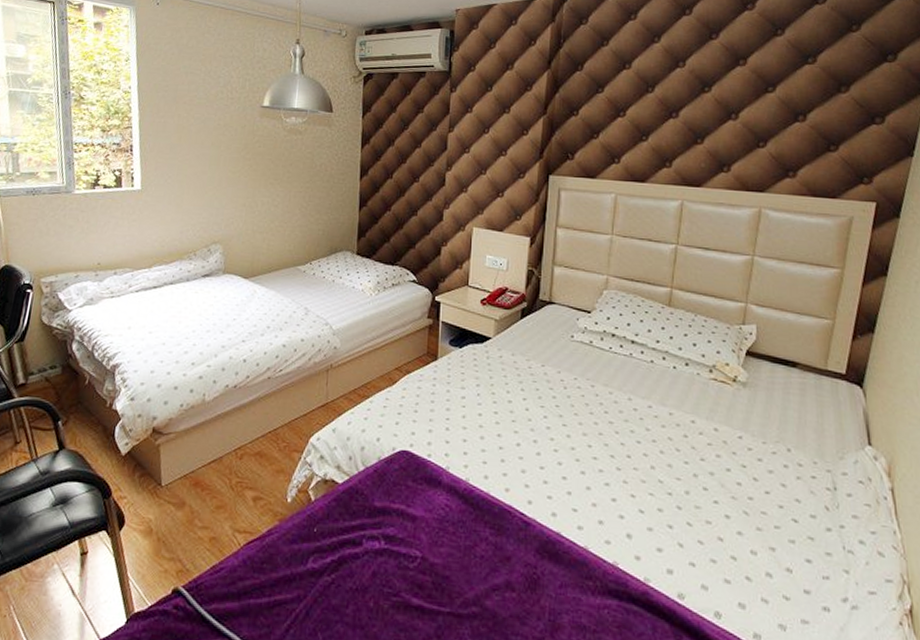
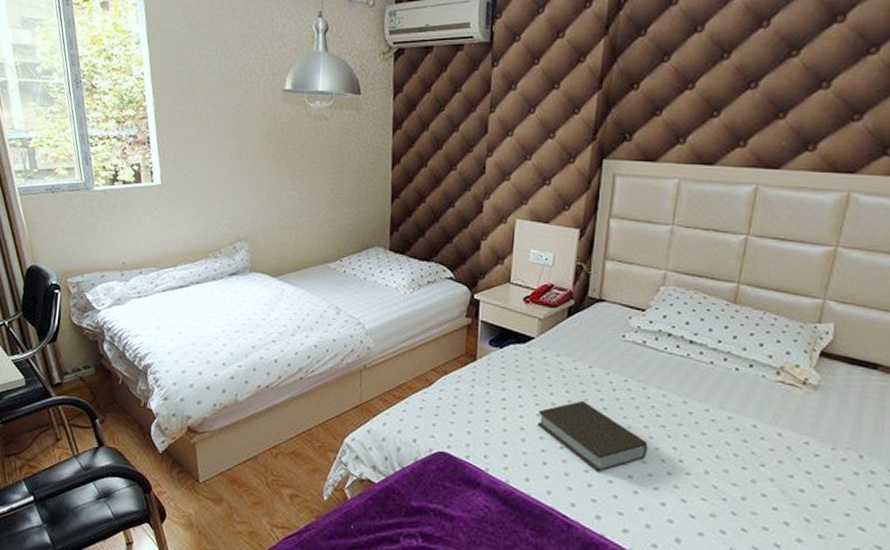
book: none [496,398,598,469] -> present [538,400,648,473]

